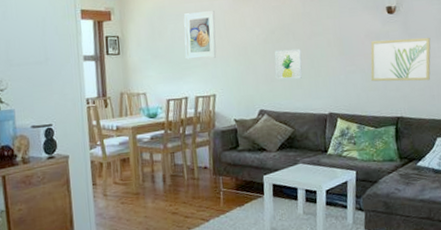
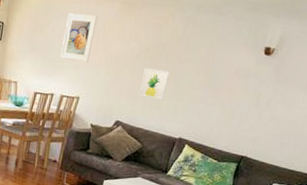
wall art: present [370,37,431,82] -> none [228,78,299,129]

